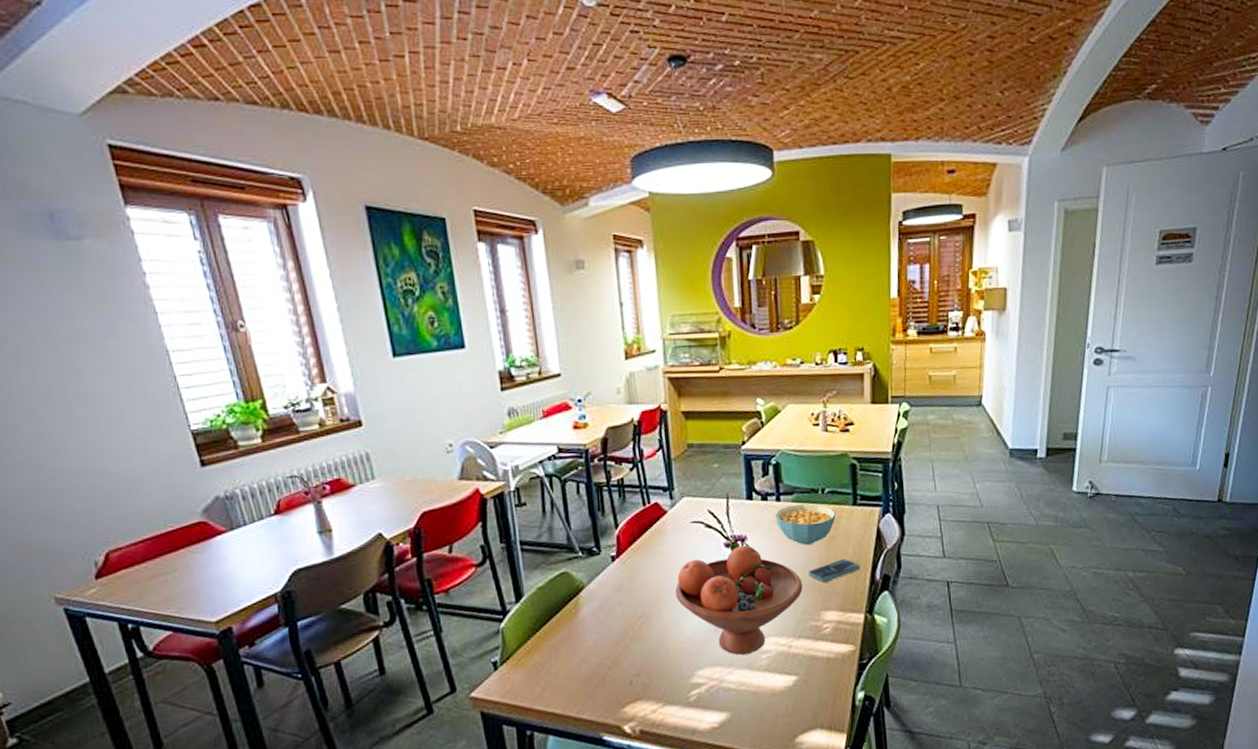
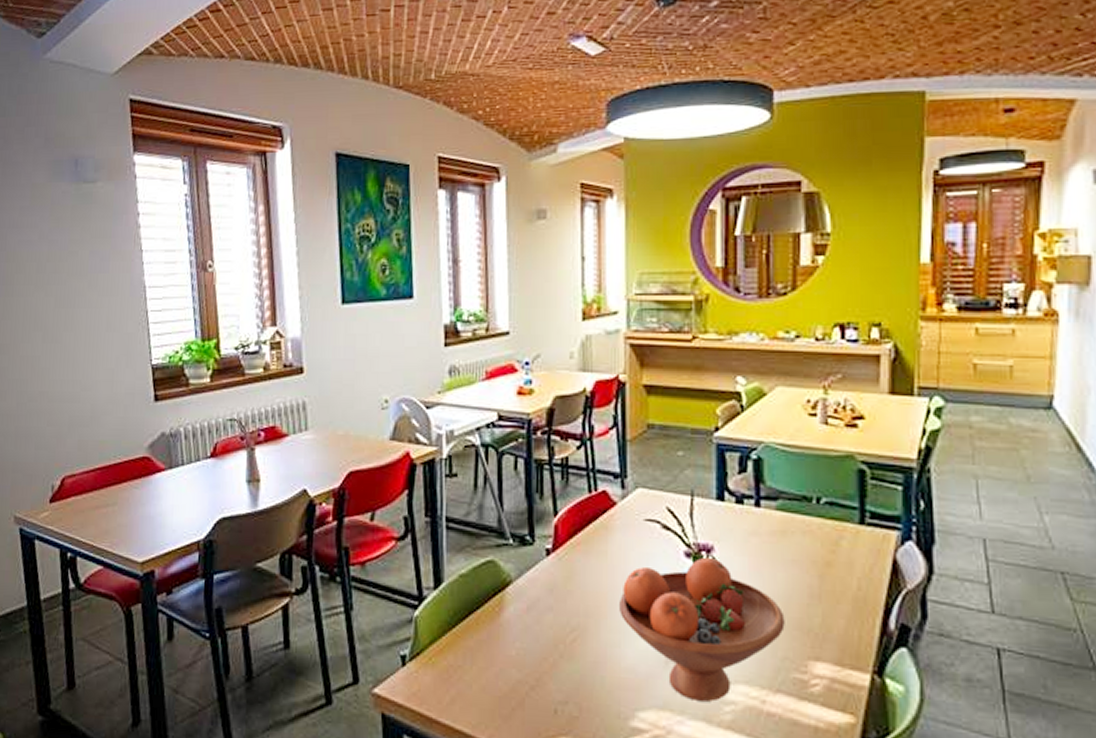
cereal bowl: present [775,504,836,545] -> none [753,514,835,569]
smartphone: present [808,559,860,582] -> none [794,594,867,622]

